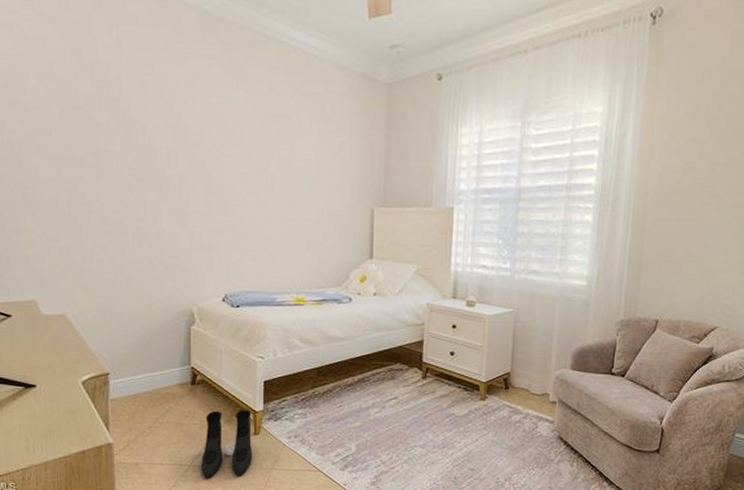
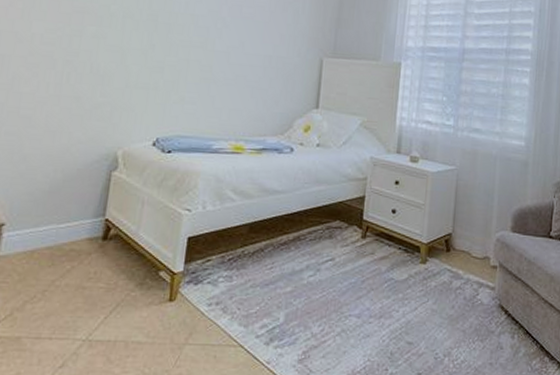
boots: present [201,409,253,479] -> none [99,270,169,358]

